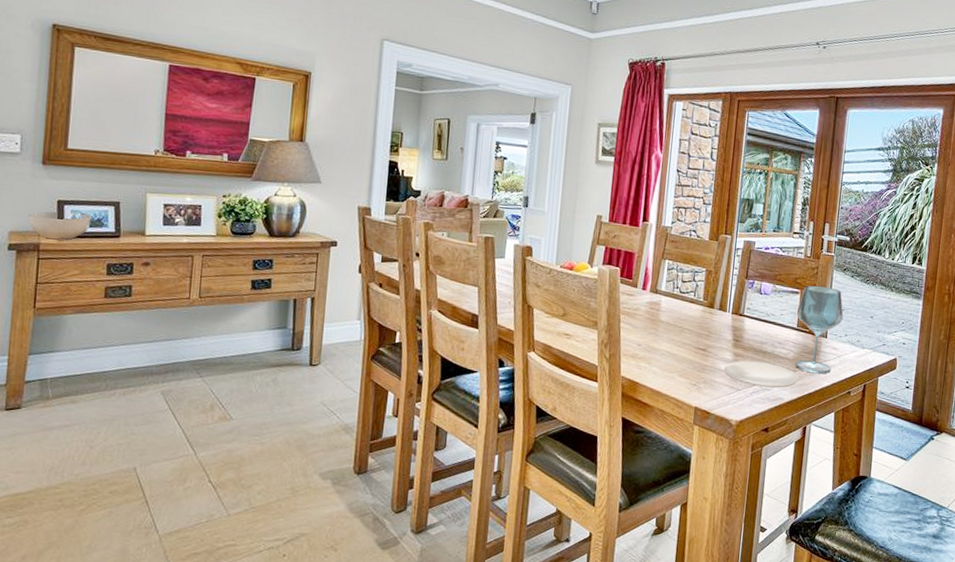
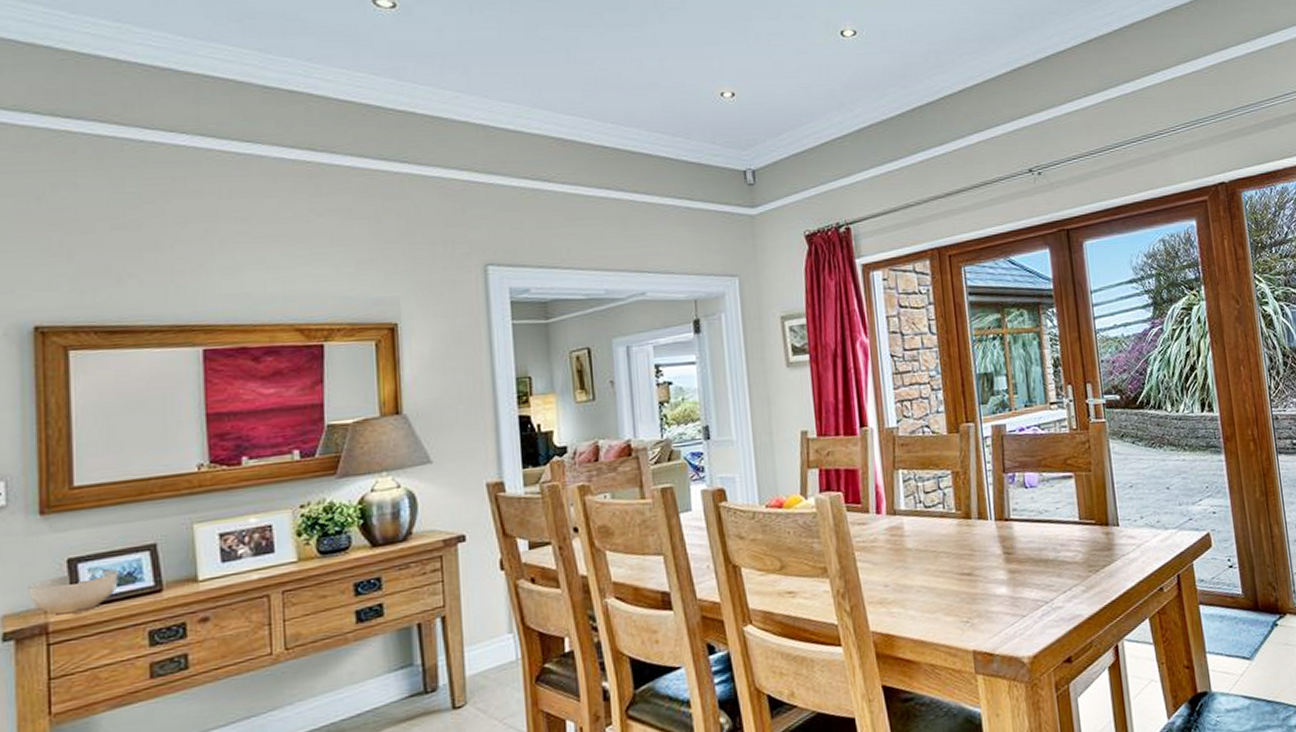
plate: present [723,360,800,388] -> none [999,573,1097,607]
wine glass: present [795,285,844,374] -> none [1074,462,1134,575]

